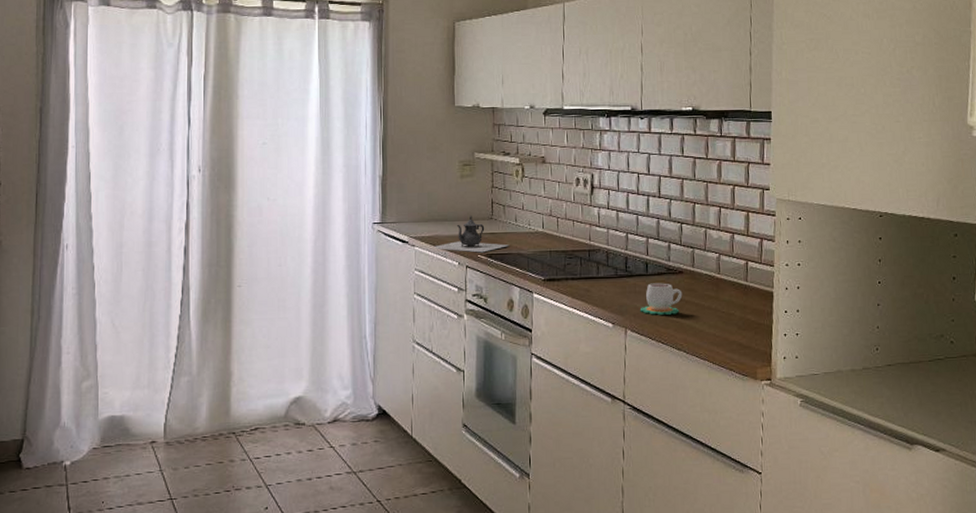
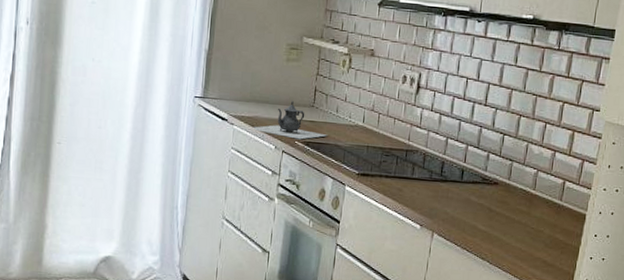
mug: present [639,283,683,315] -> none [449,190,495,224]

